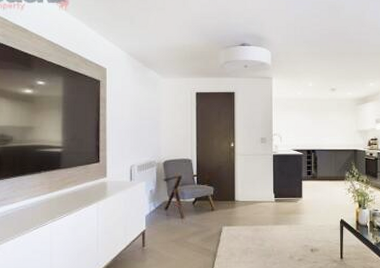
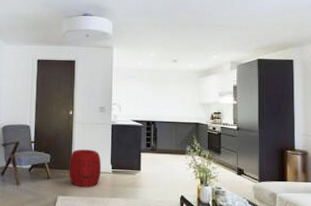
pouf: none [233,180,264,217] -> present [69,149,101,188]

